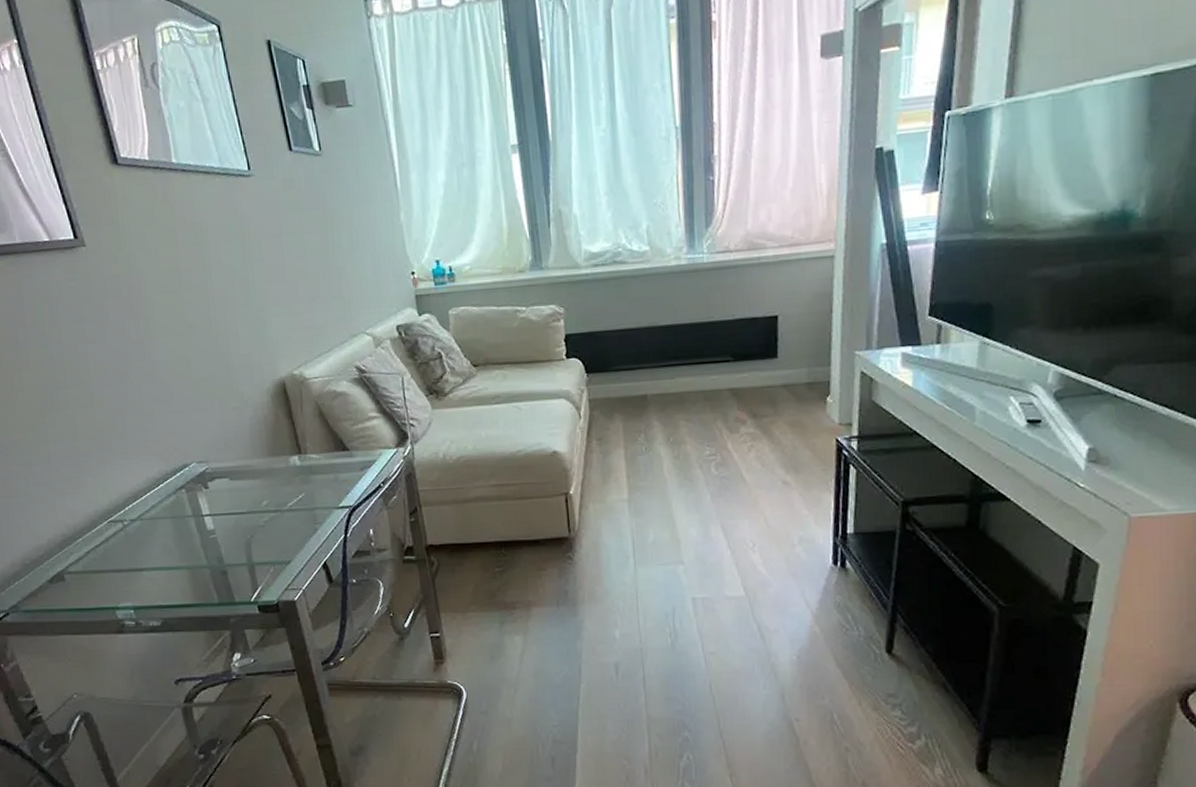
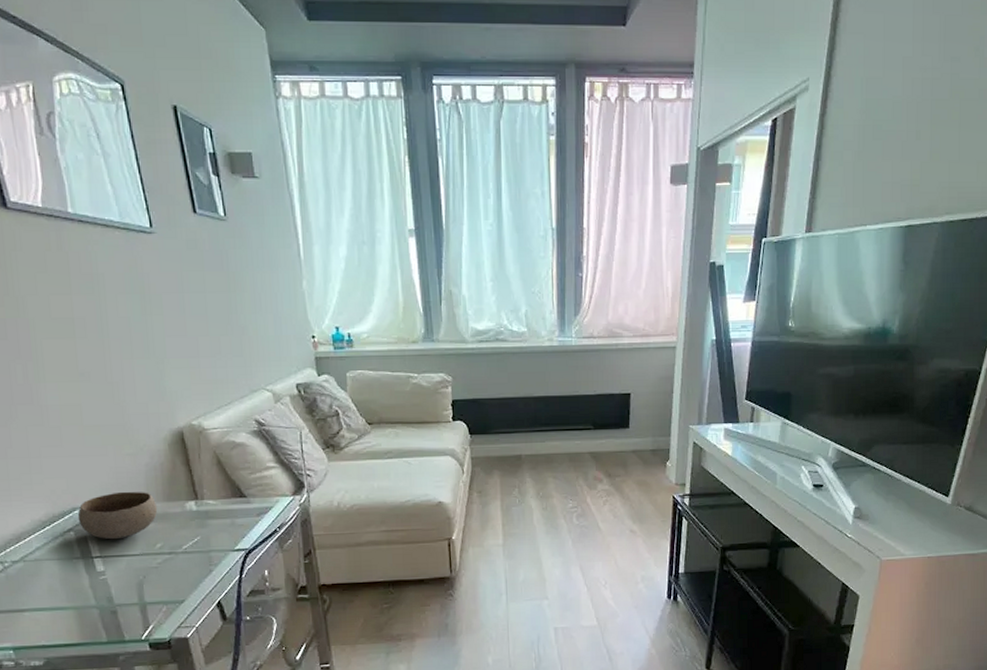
bowl: none [188,446,263,497] -> present [77,491,158,540]

